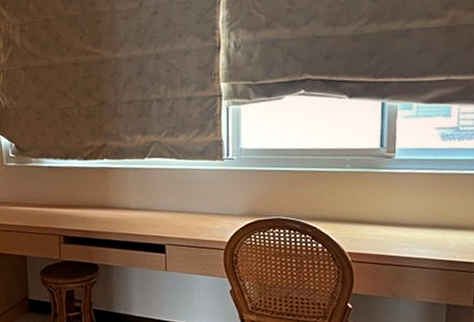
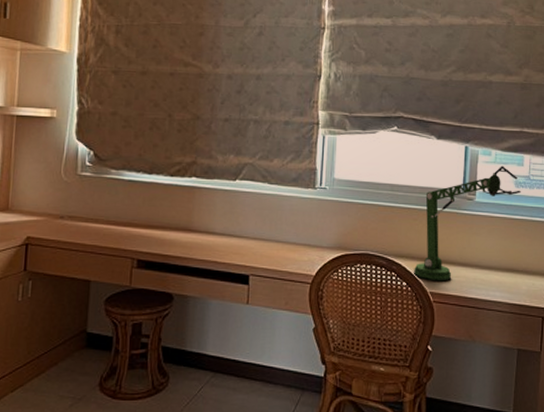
desk lamp: none [330,119,448,242] -> present [414,166,521,282]

